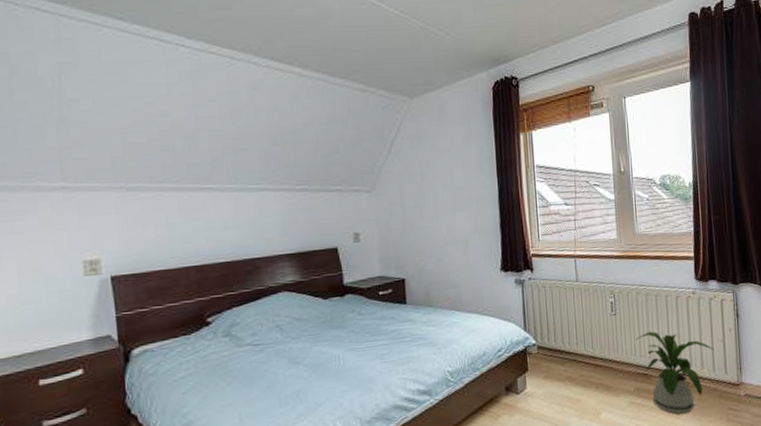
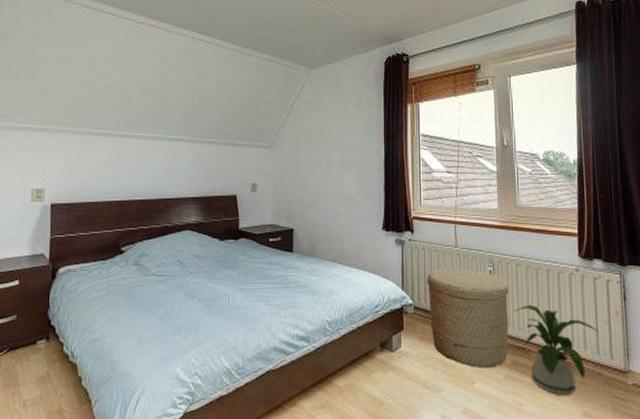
basket: none [549,302,631,399] -> present [427,269,509,367]

